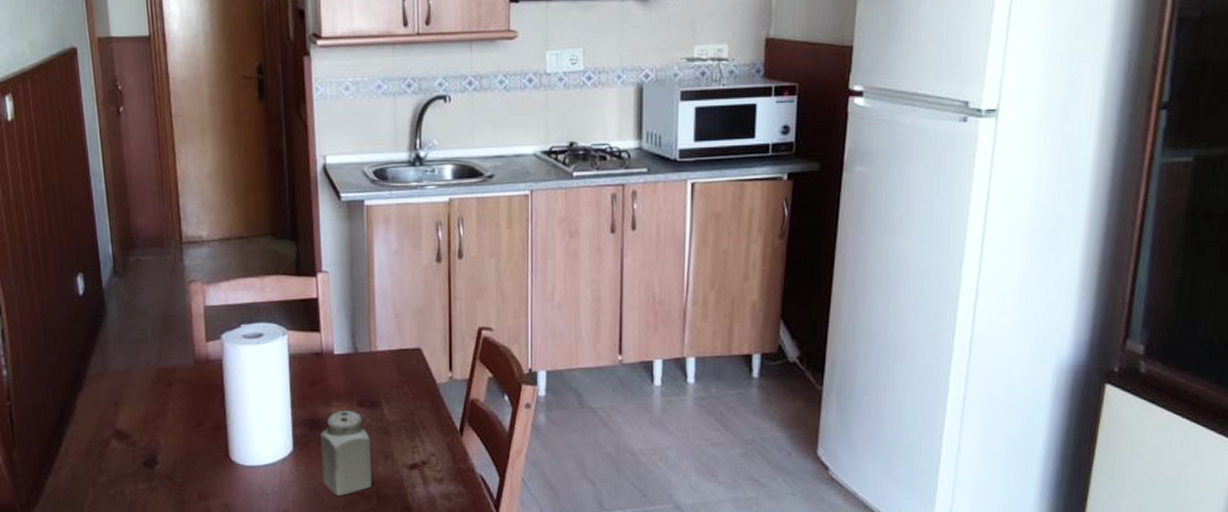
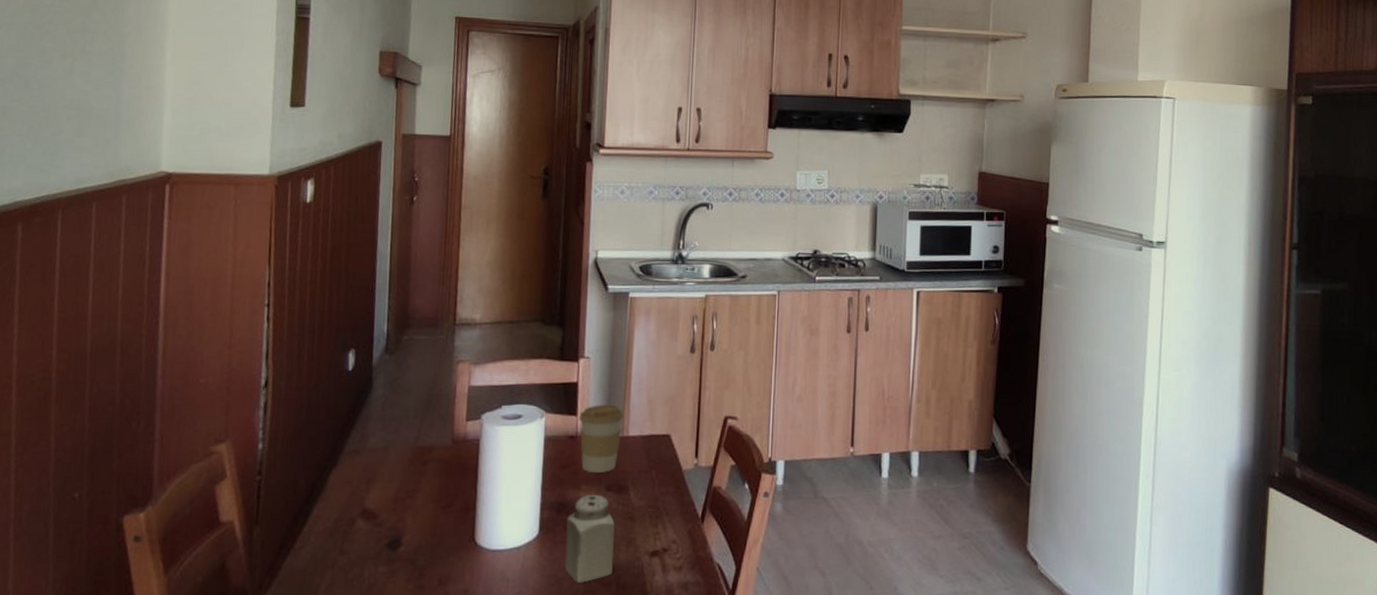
coffee cup: none [323,319,370,390] -> present [579,404,624,474]

